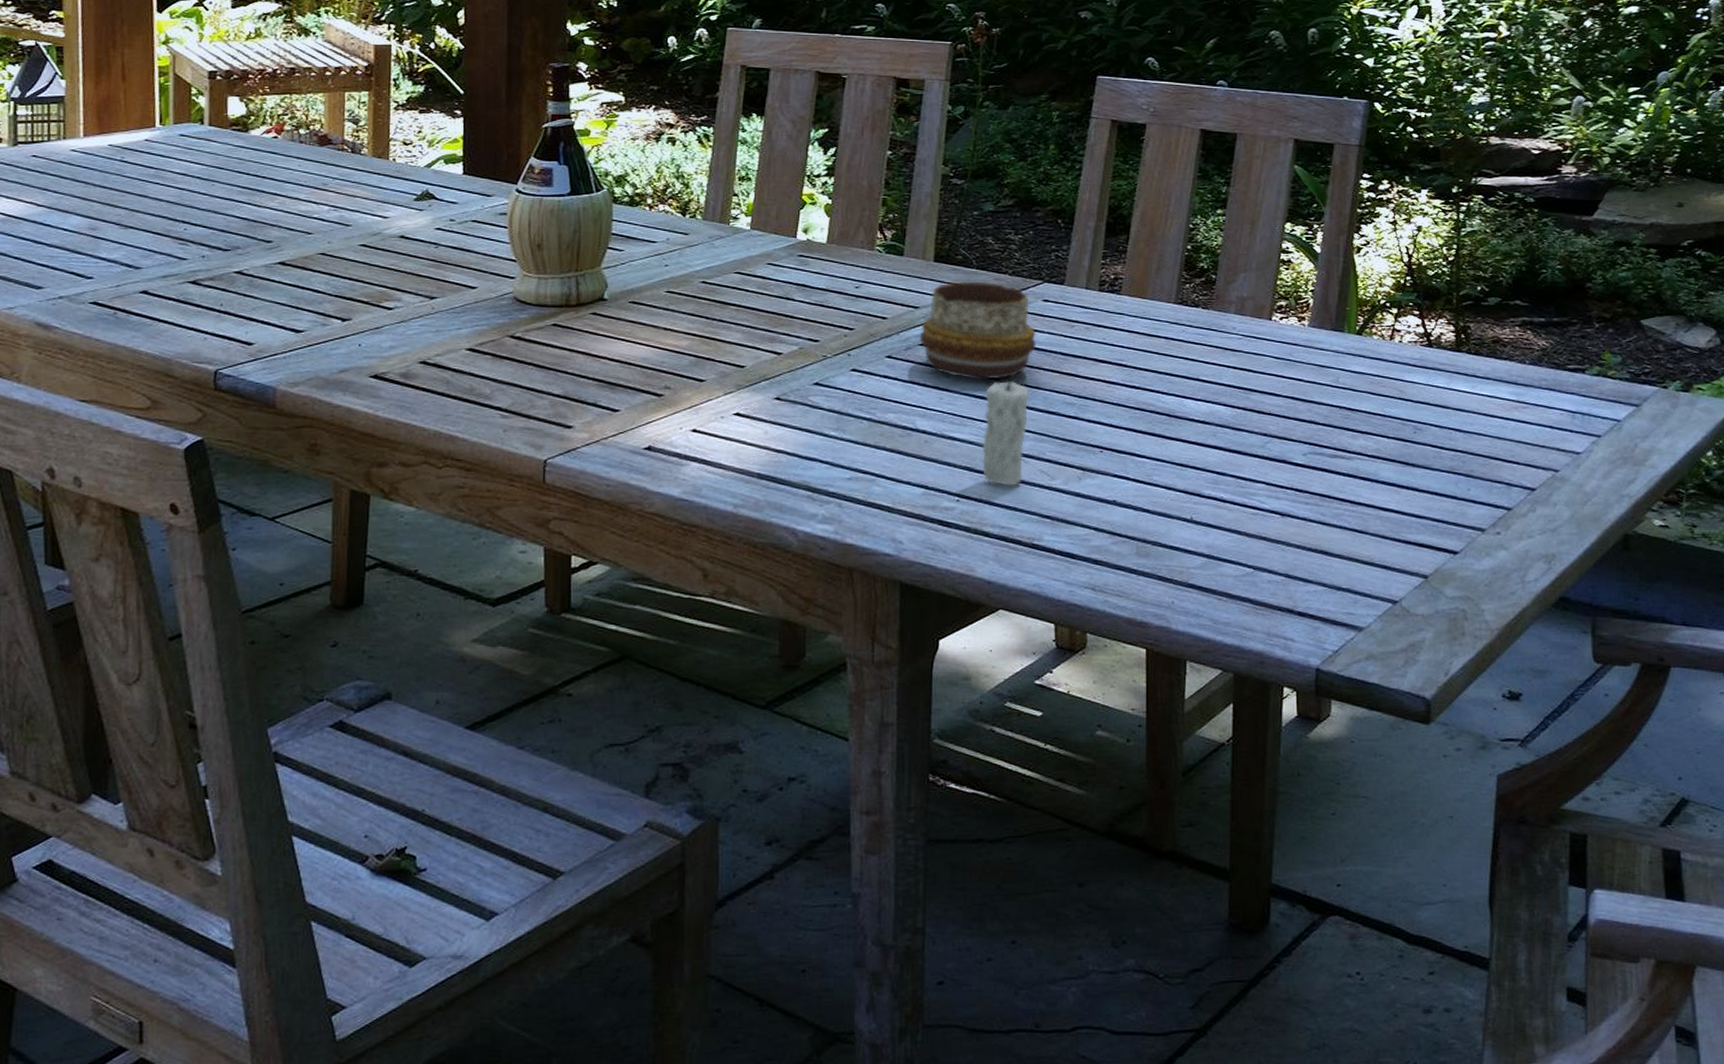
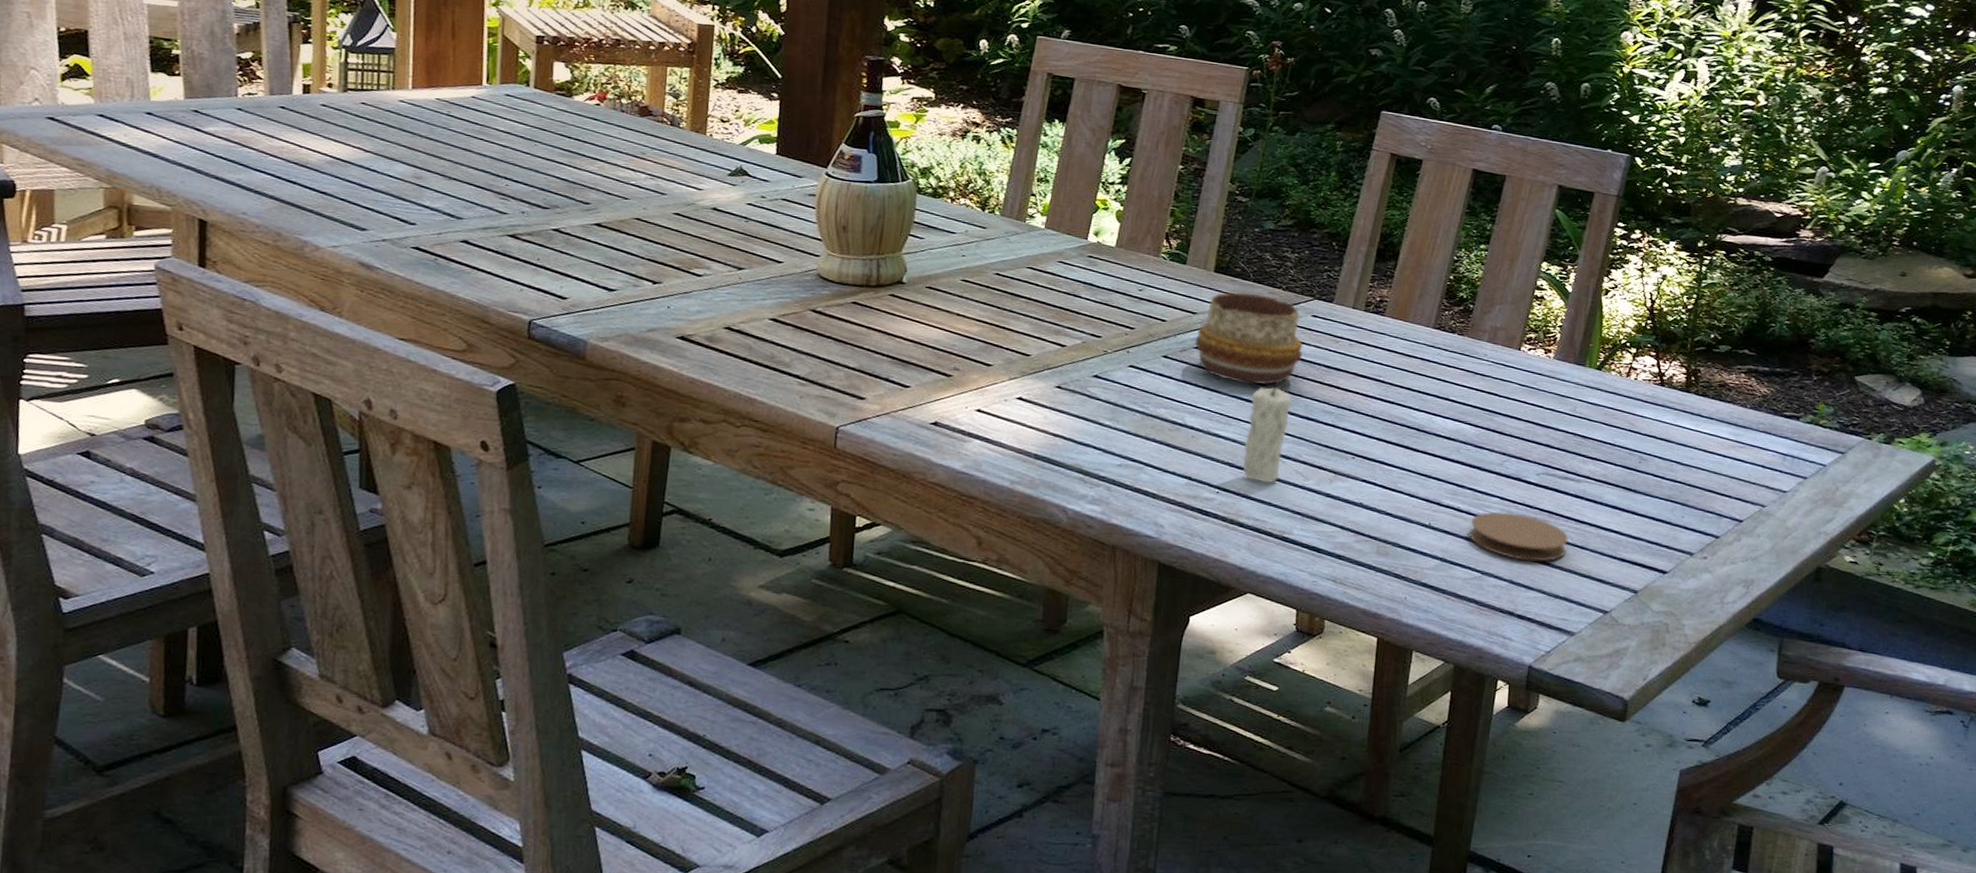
coaster: none [1235,499,1345,551] -> present [1469,511,1568,562]

